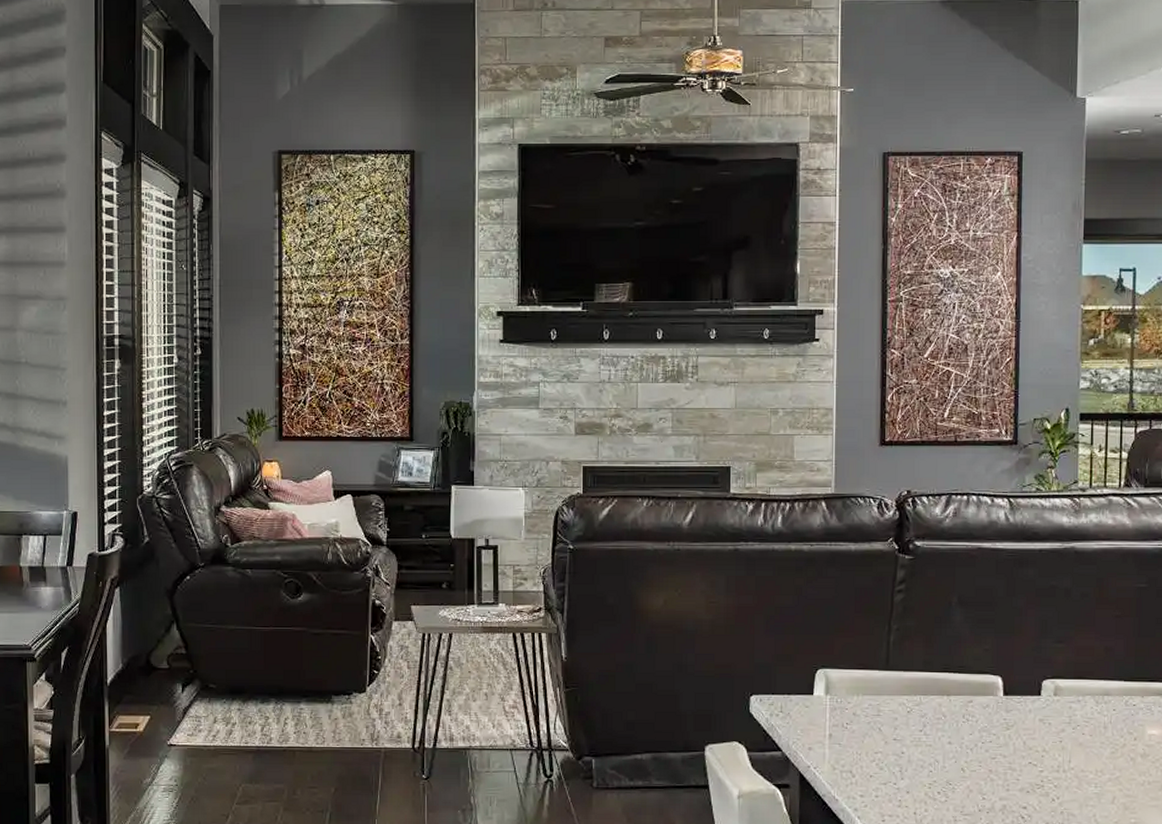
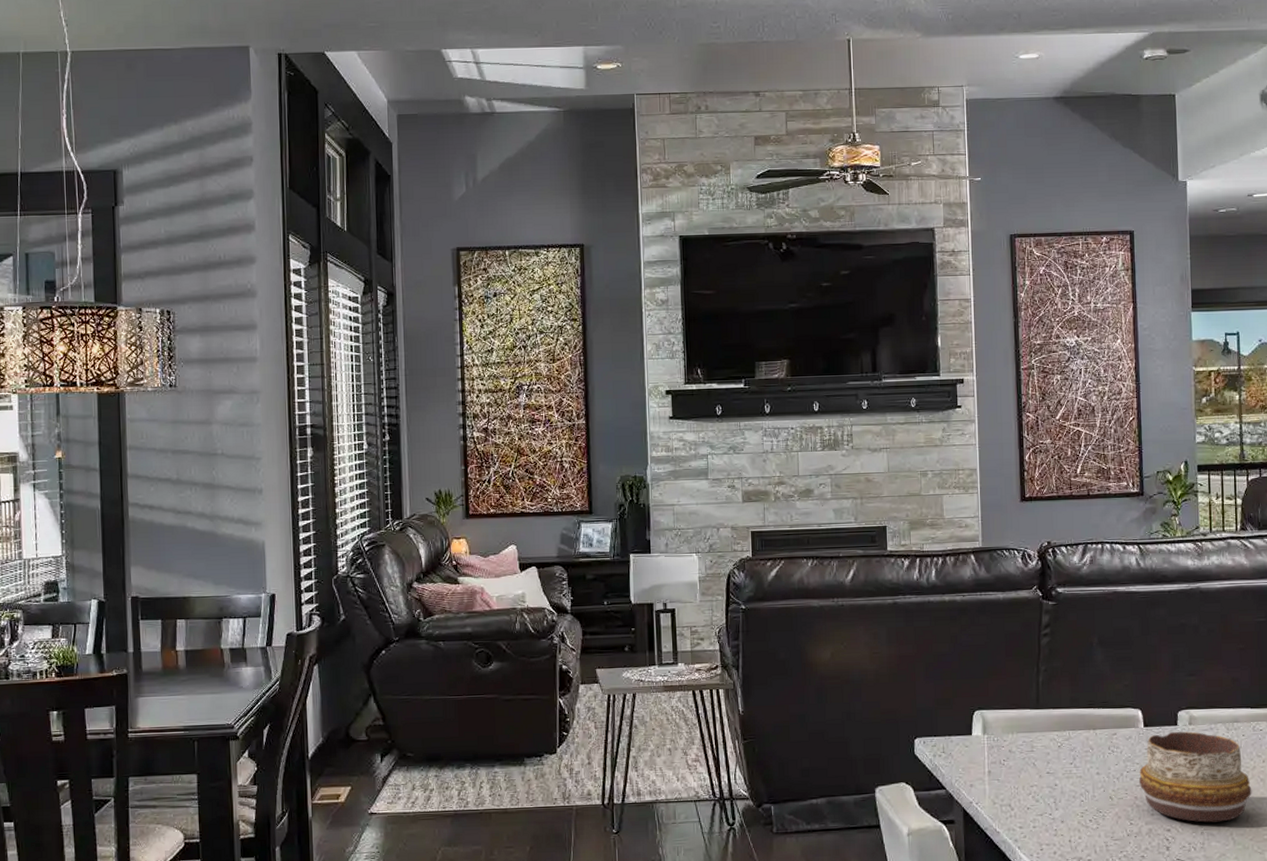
decorative bowl: none [994,703,1120,802] -> present [1138,731,1252,823]

